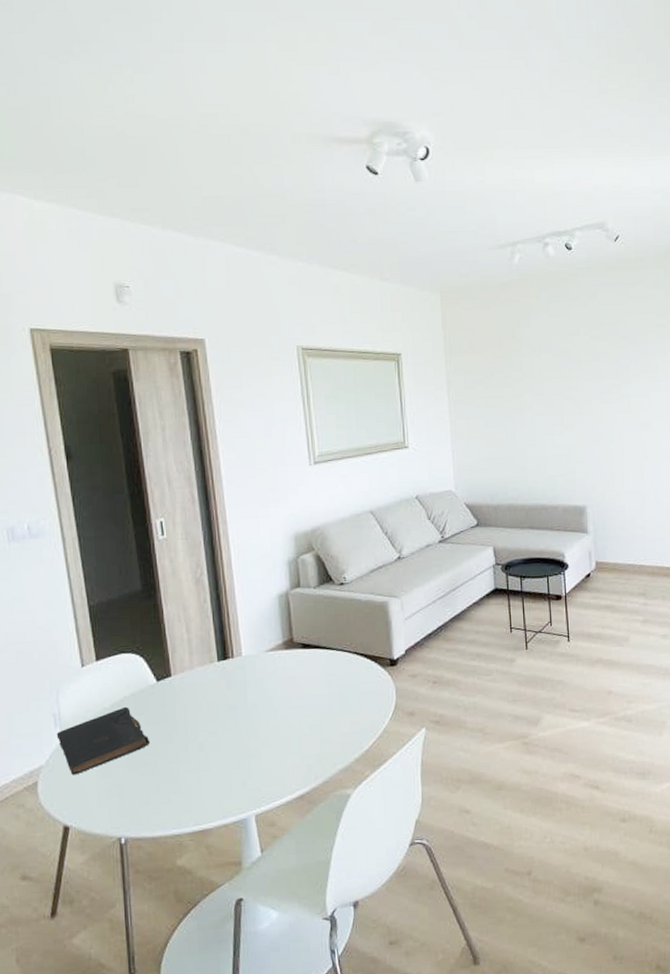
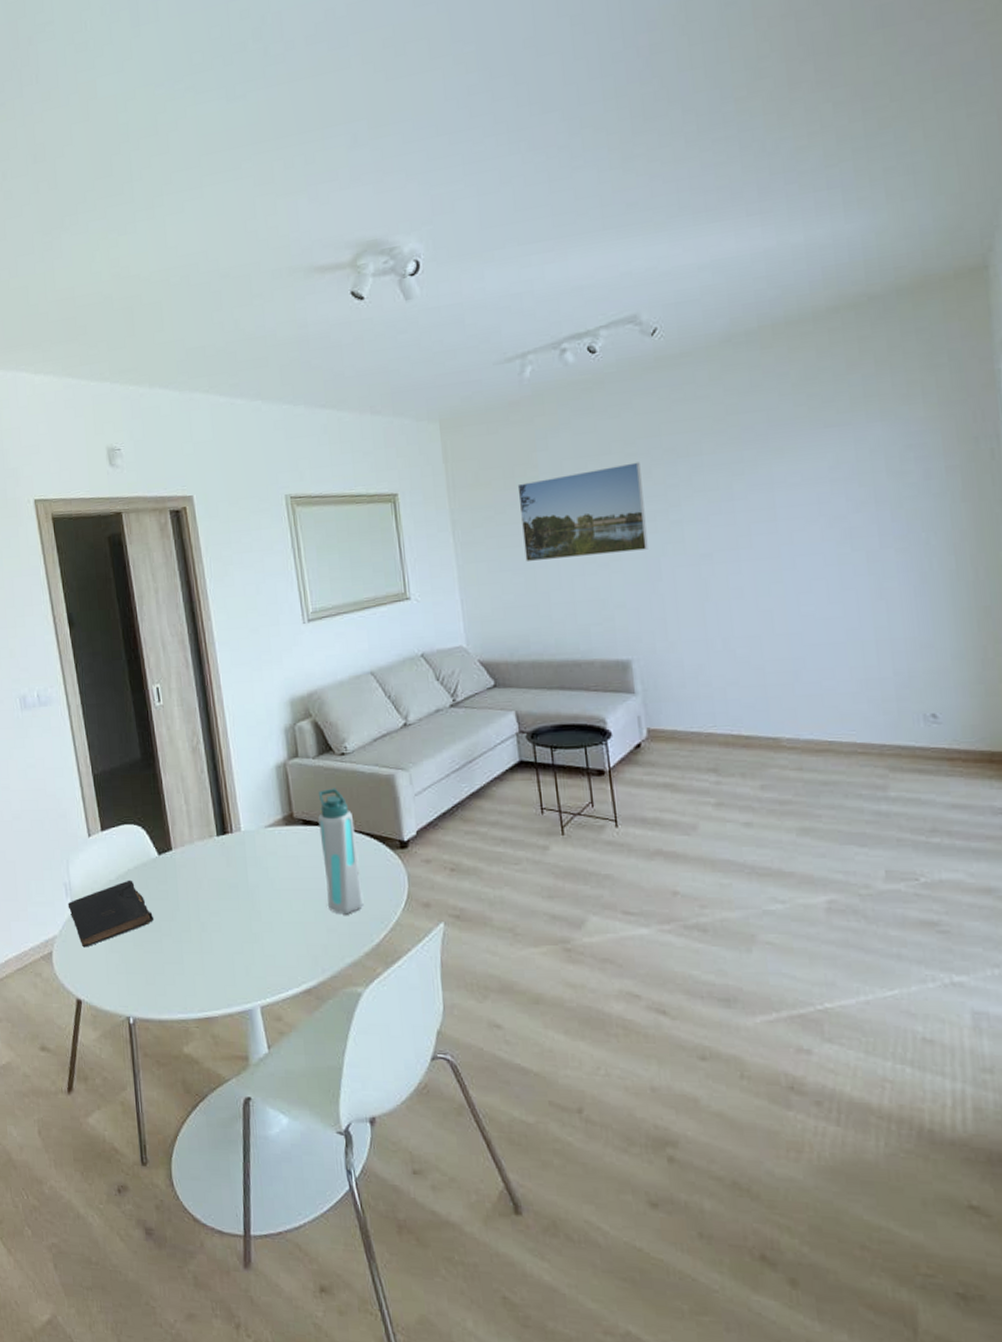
water bottle: none [317,614,356,727] -> present [318,788,364,915]
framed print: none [503,344,604,421] -> present [517,462,648,563]

